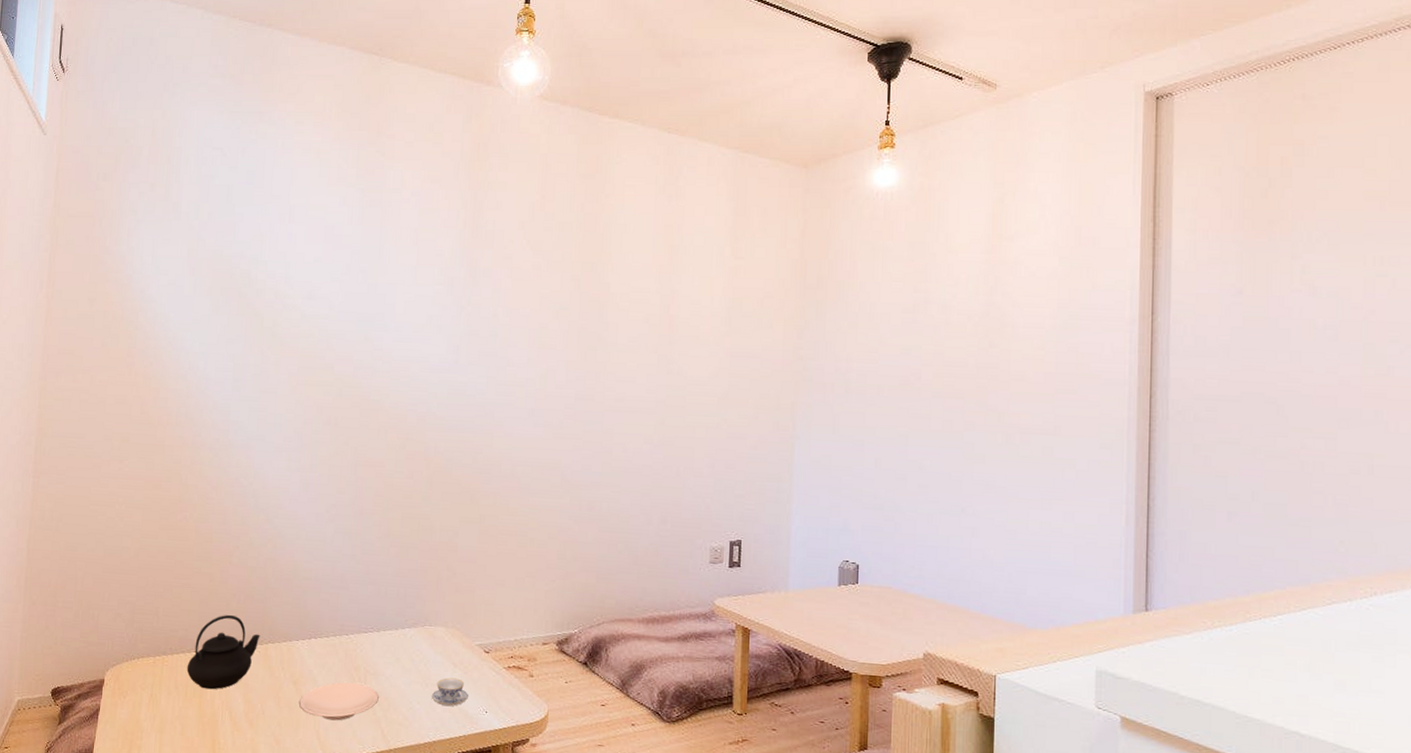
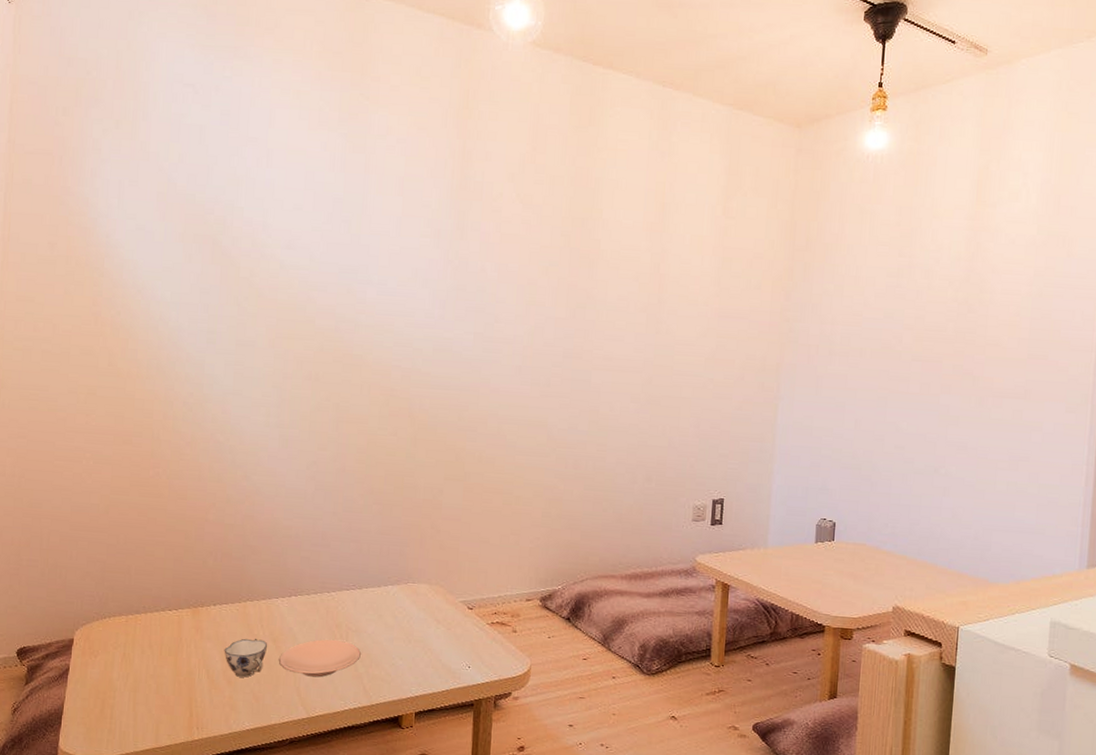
teapot: present [186,614,260,690] -> none [161,572,238,648]
teacup: none [246,680,289,720] -> present [224,638,268,678]
teacup: present [431,677,468,707] -> none [414,634,451,662]

